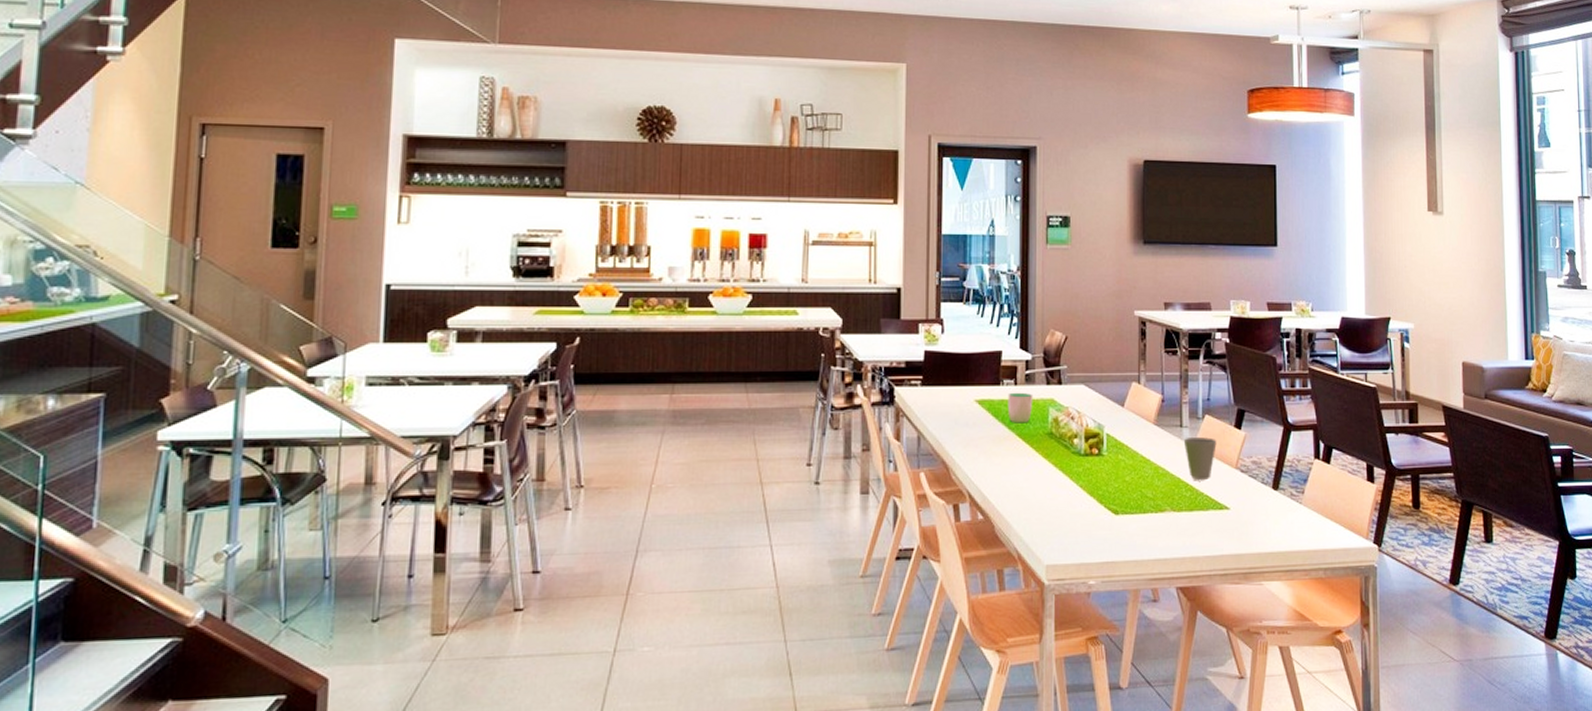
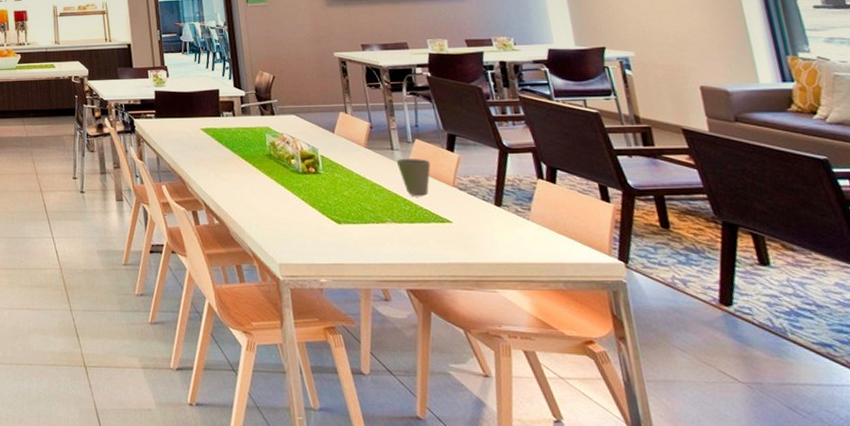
cup: present [1007,392,1033,424] -> none [228,122,251,147]

